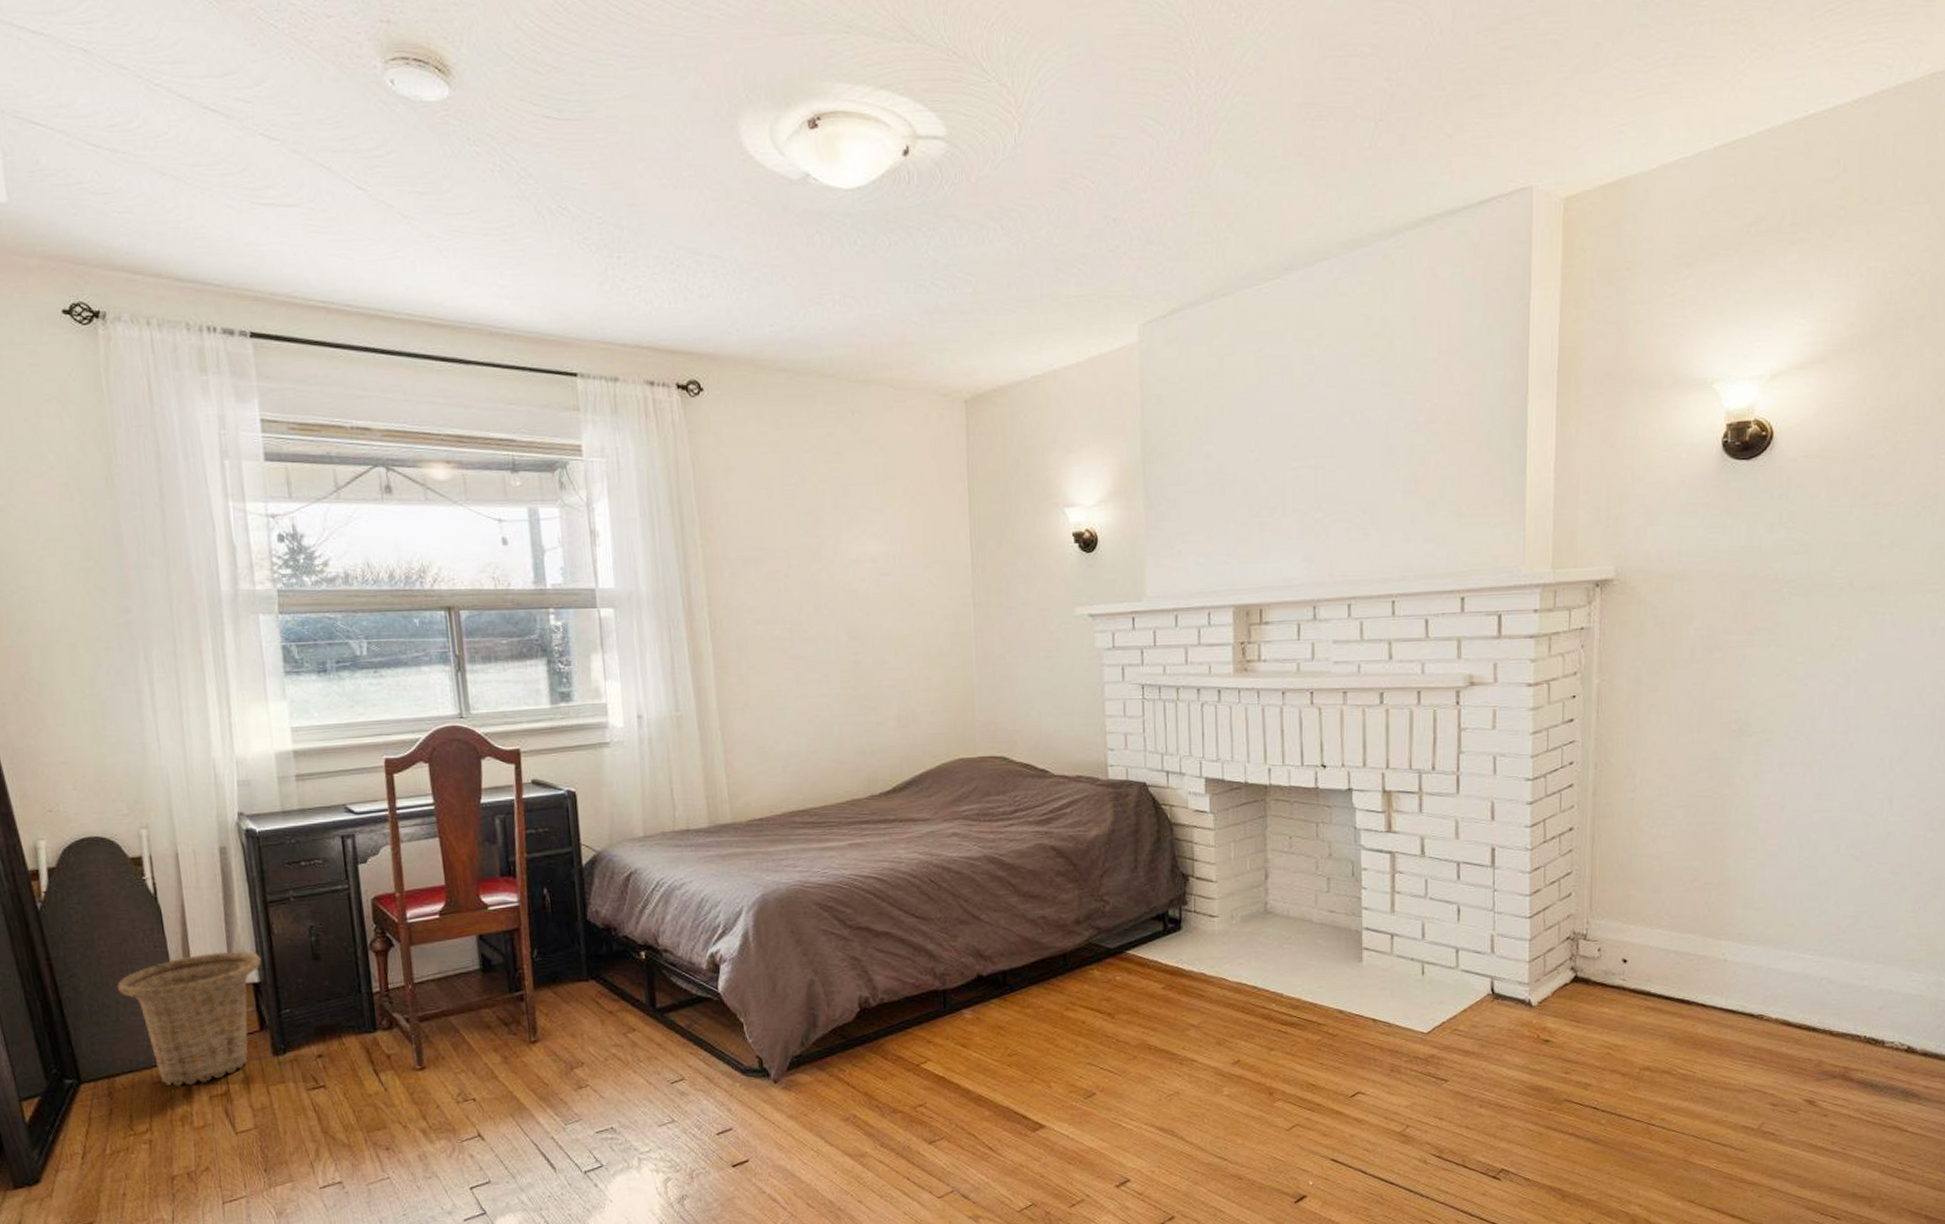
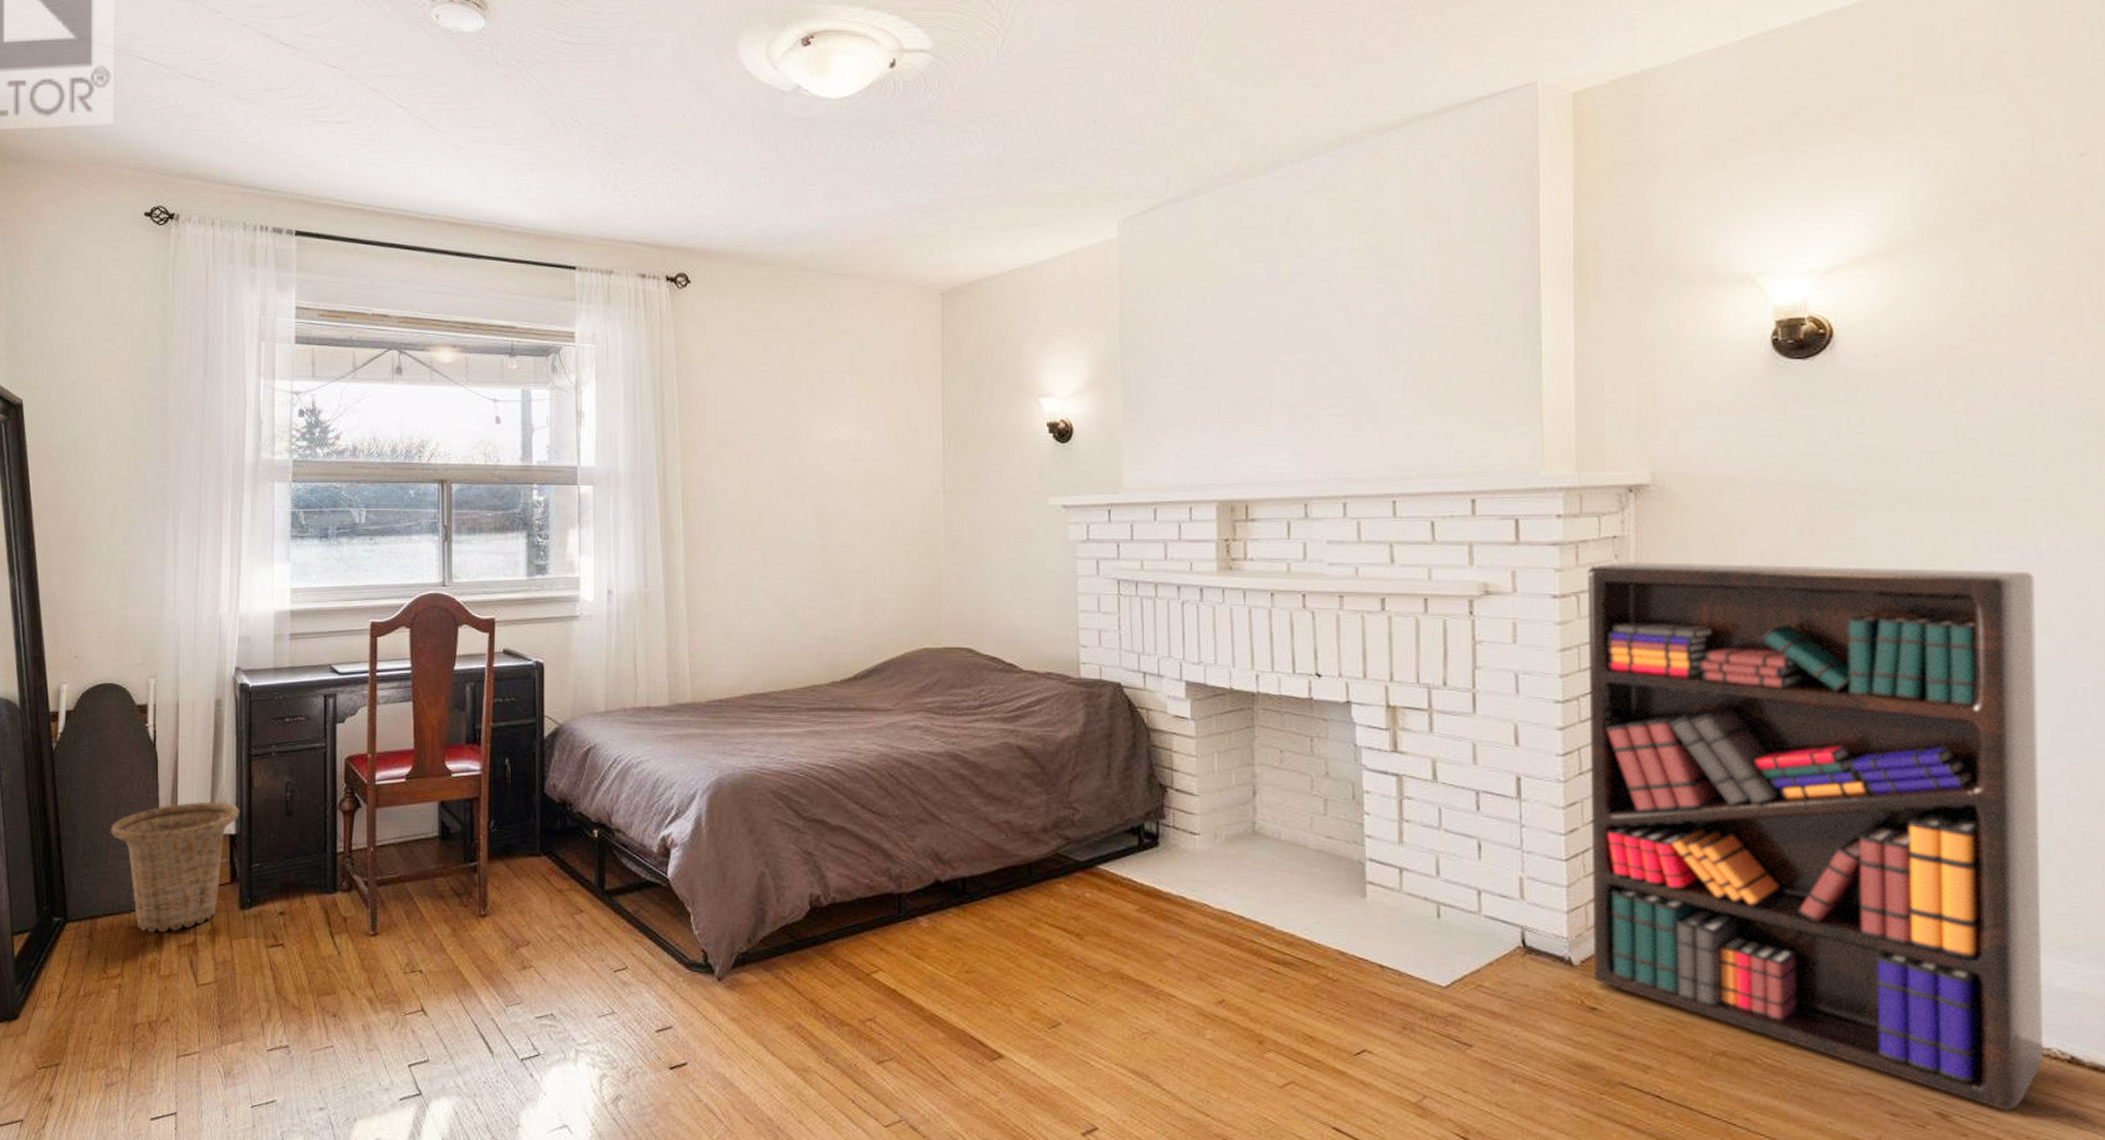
bookshelf: none [1549,646,1916,1094] -> present [1588,562,2043,1111]

